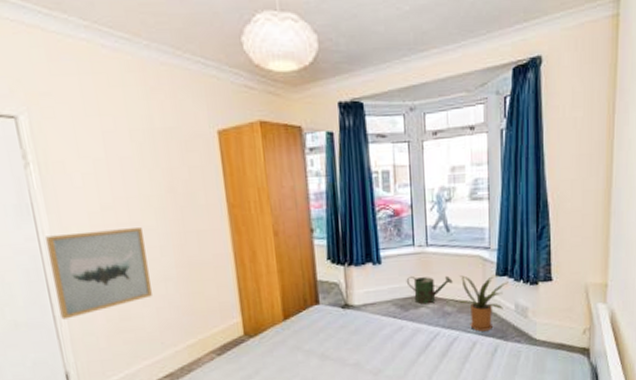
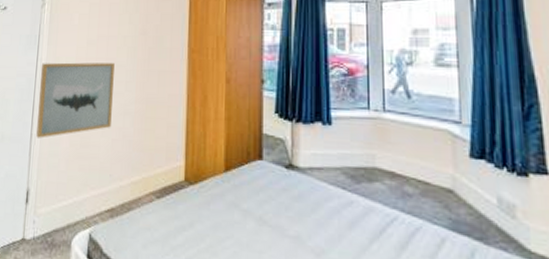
watering can: present [406,275,453,304] -> none [359,144,415,180]
house plant: present [459,275,508,332] -> none [423,151,487,227]

